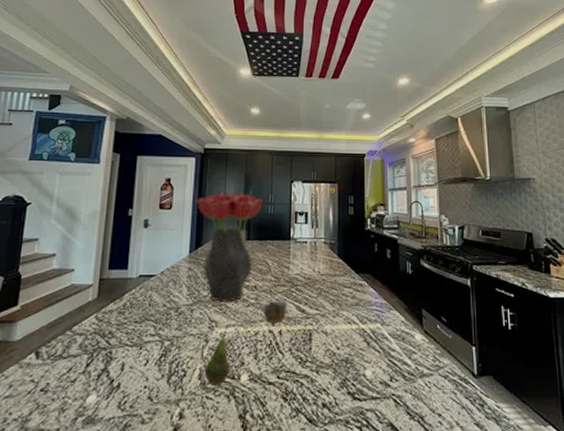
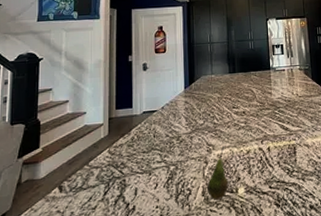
bouquet: present [195,193,264,302] -> none [185,33,245,128]
cup: present [262,300,288,324] -> none [251,121,273,143]

